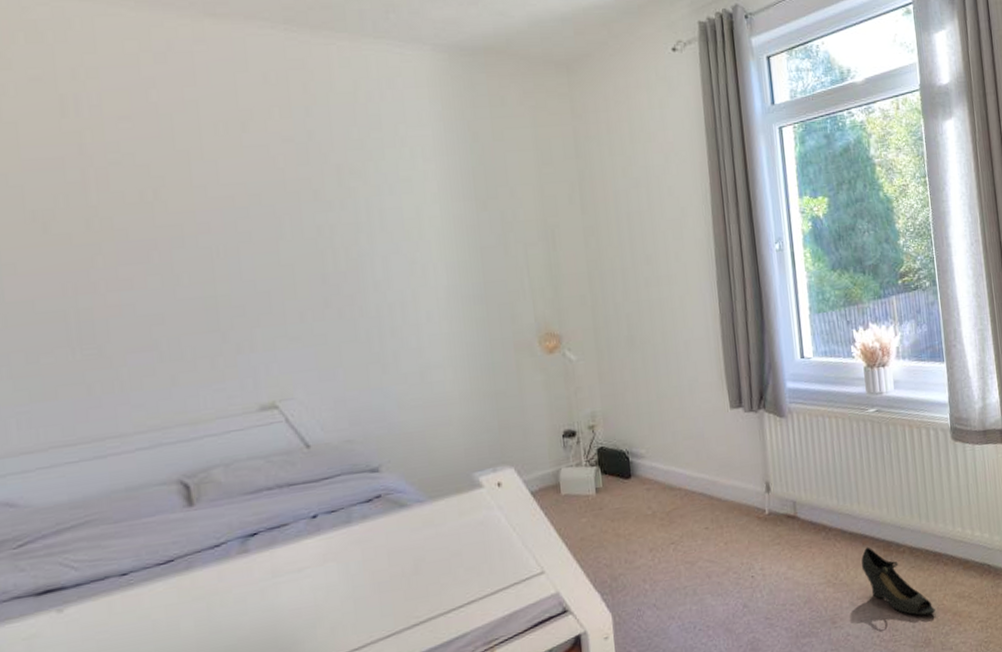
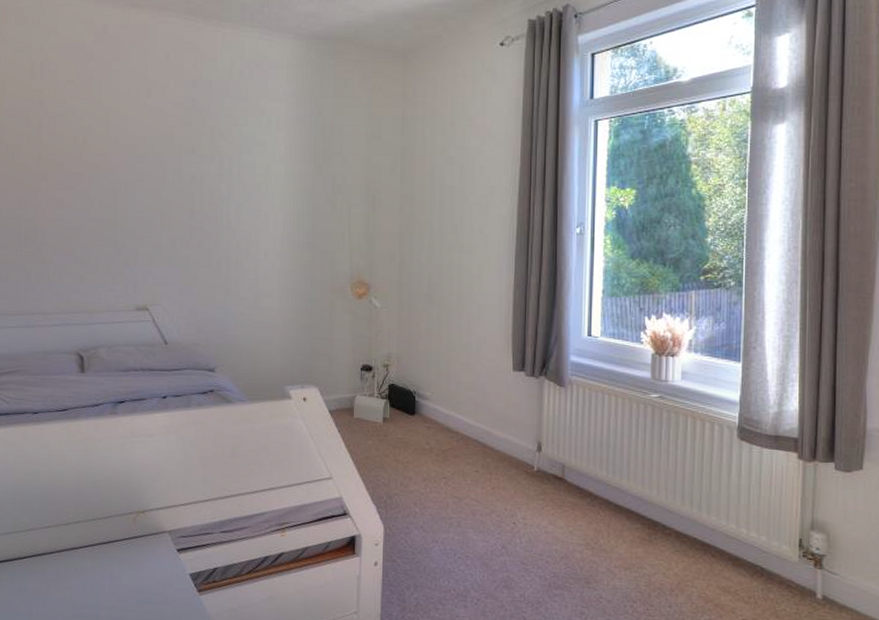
shoe: present [861,546,936,616] -> none [623,521,696,600]

